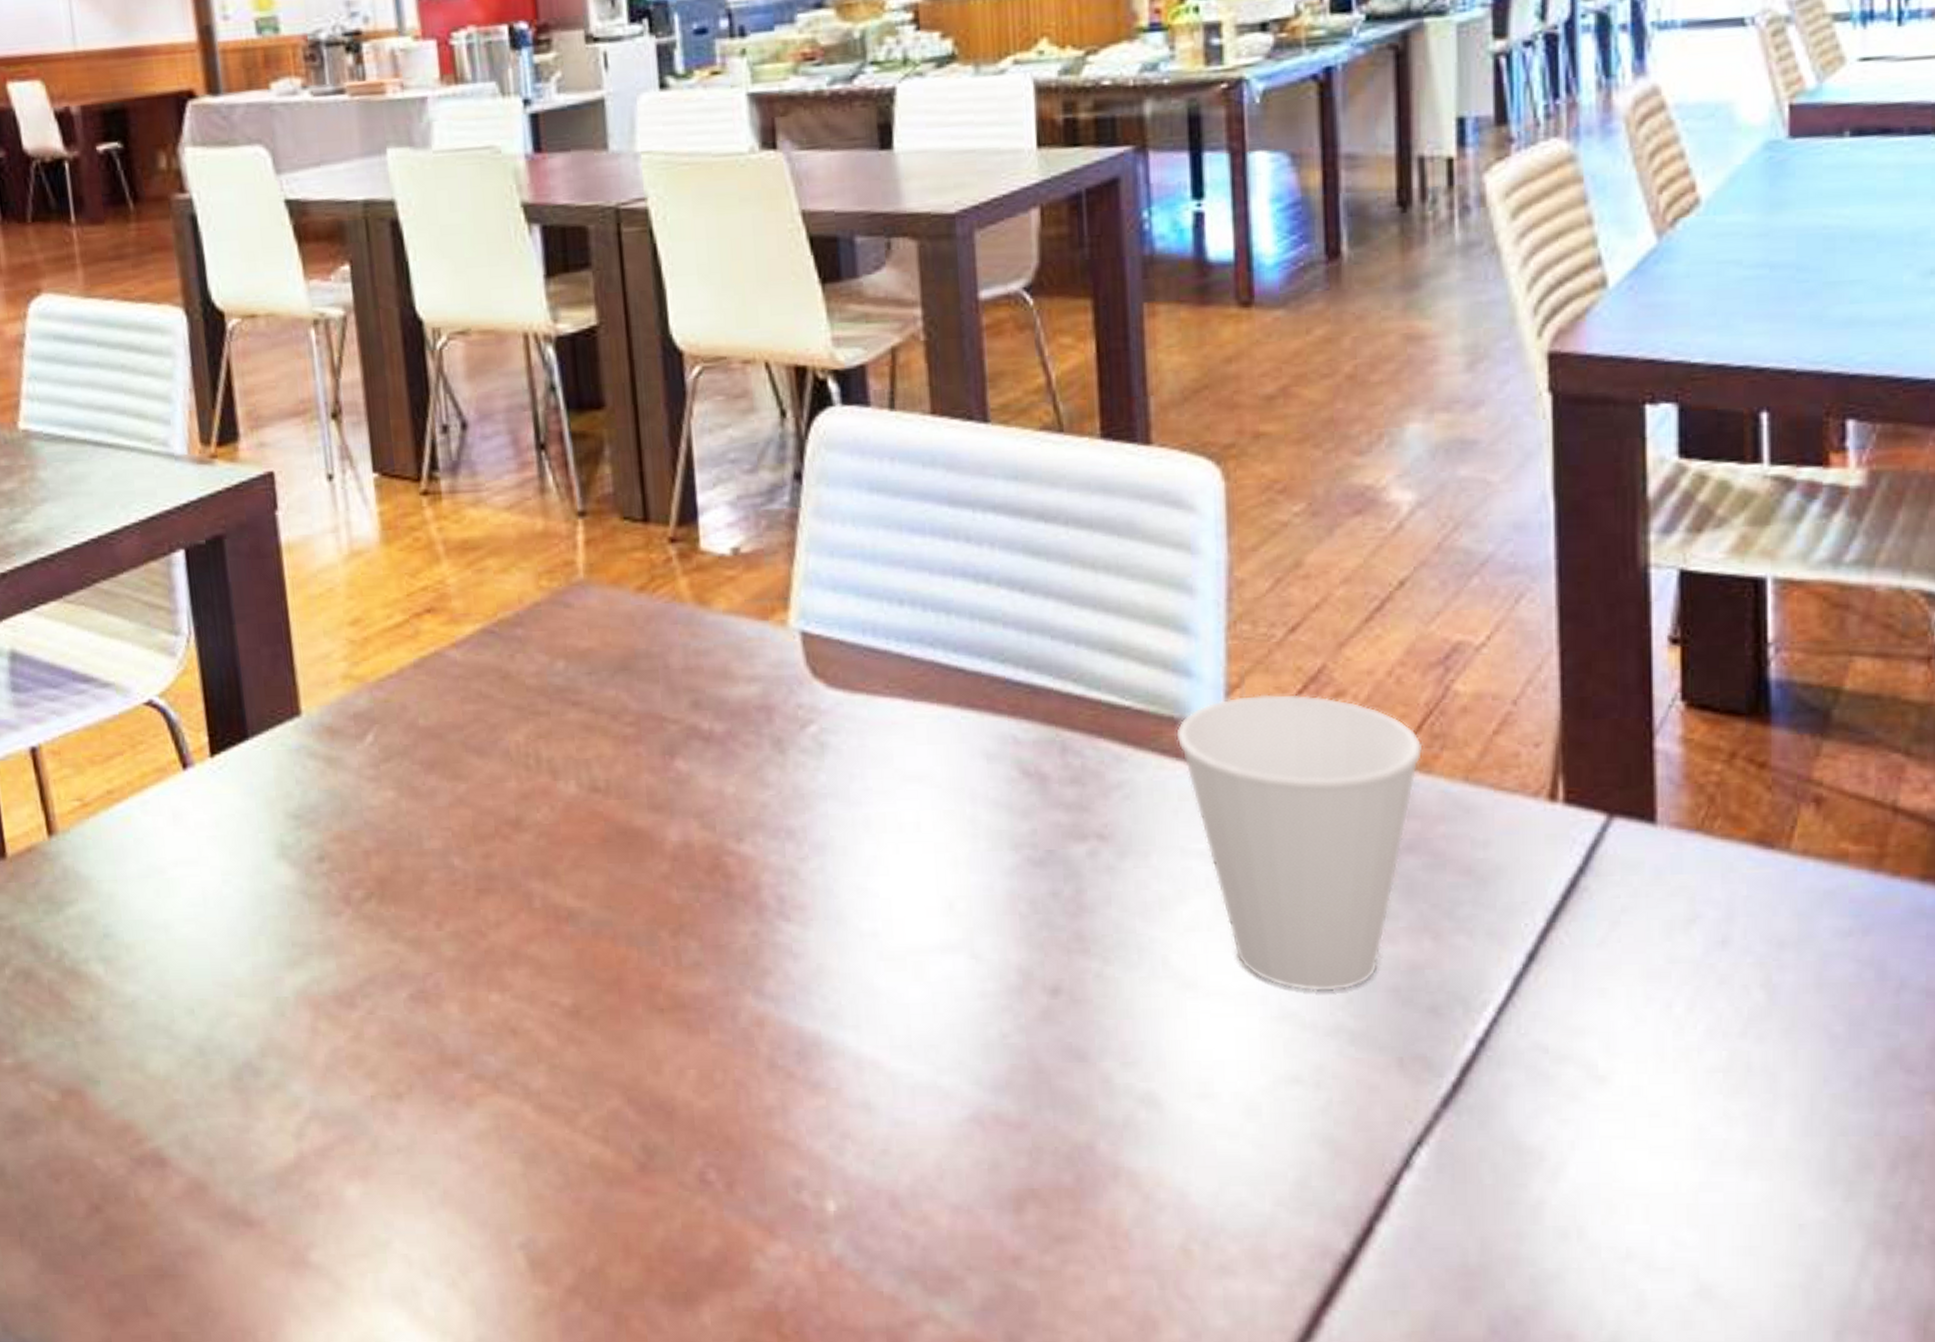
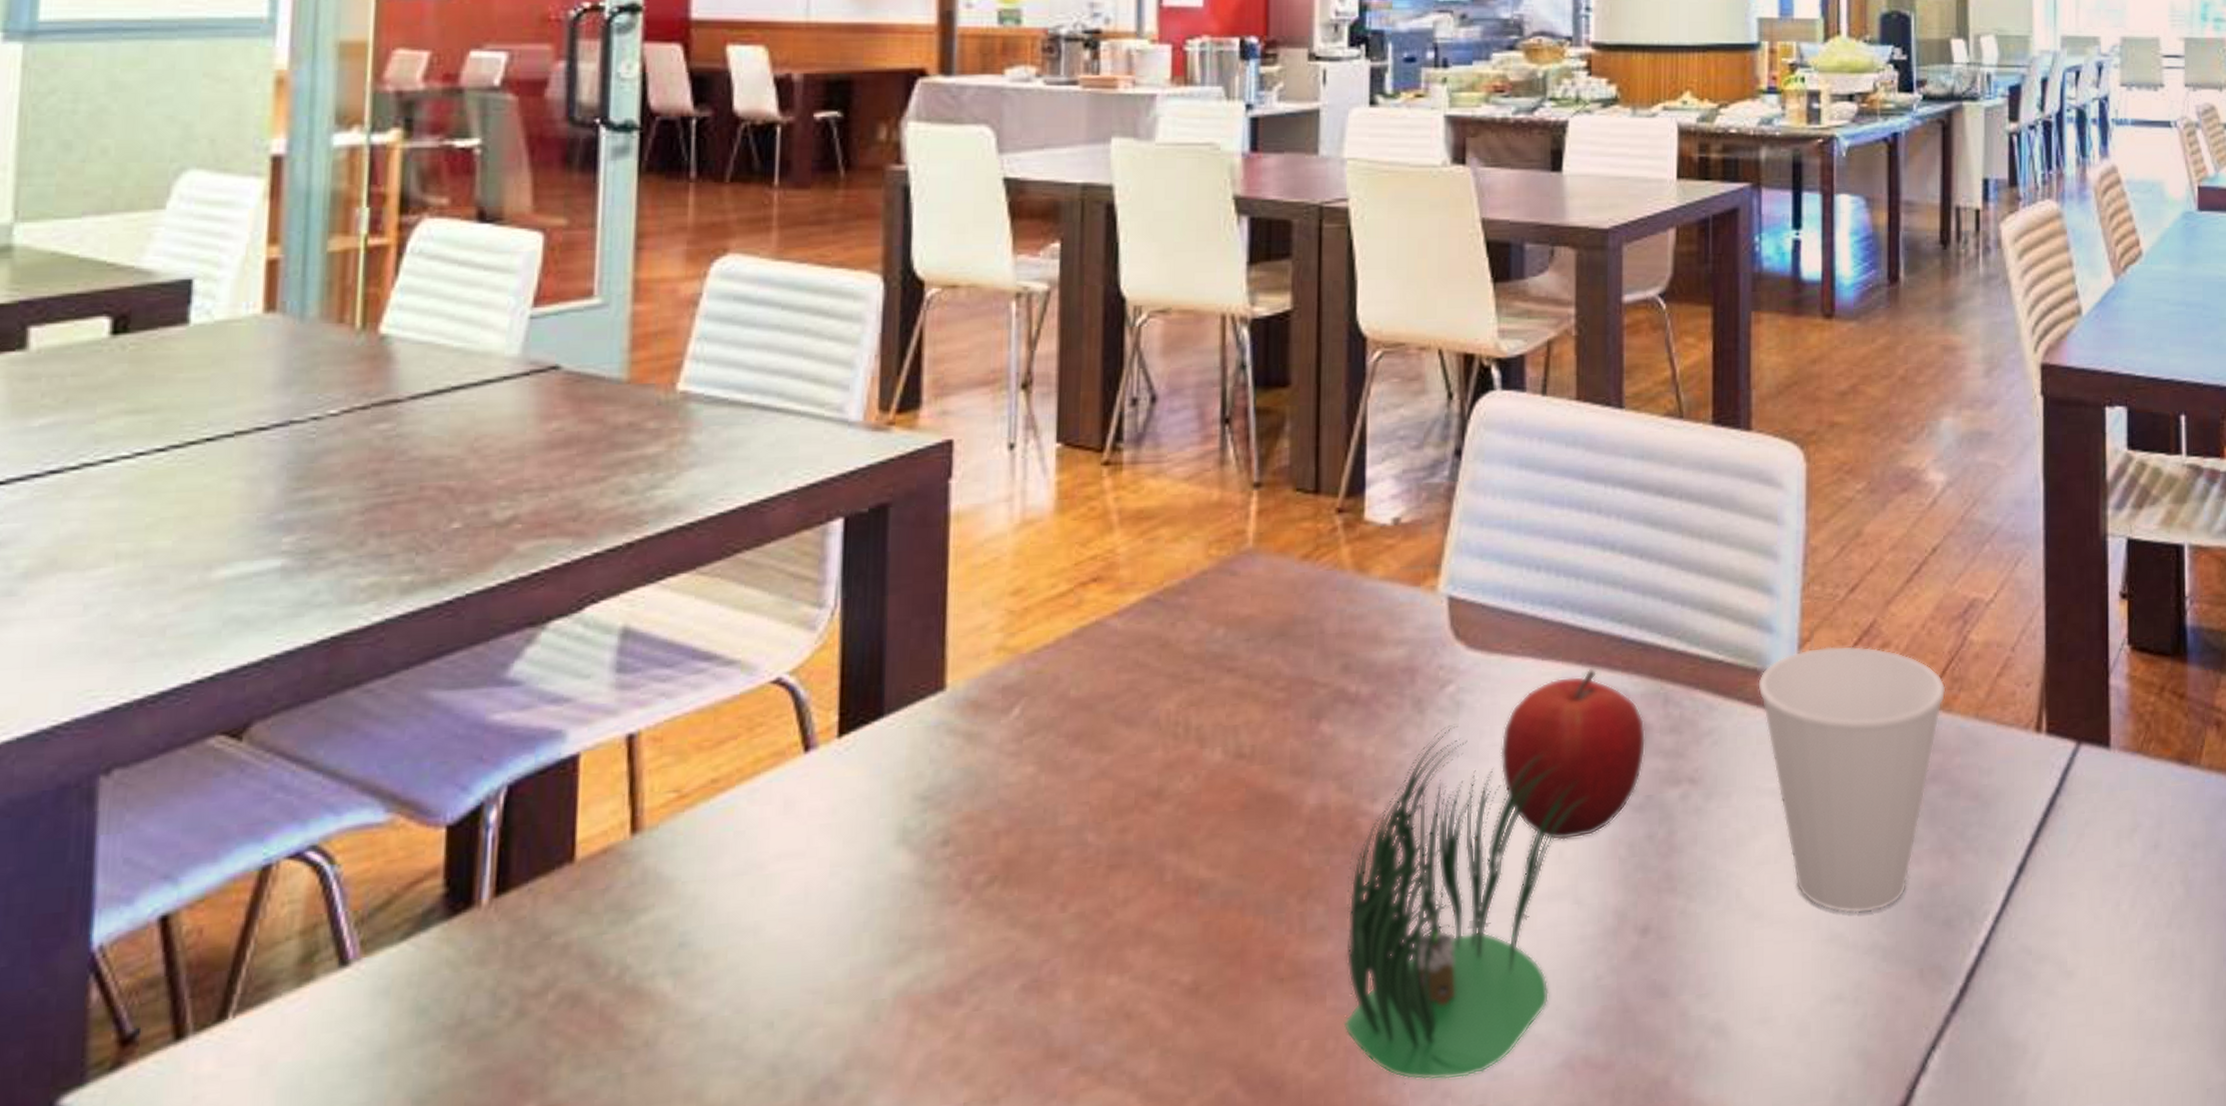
succulent plant: none [720,767,980,1122] -> present [1343,725,1590,1085]
fruit: none [874,710,1043,892] -> present [1500,667,1646,841]

